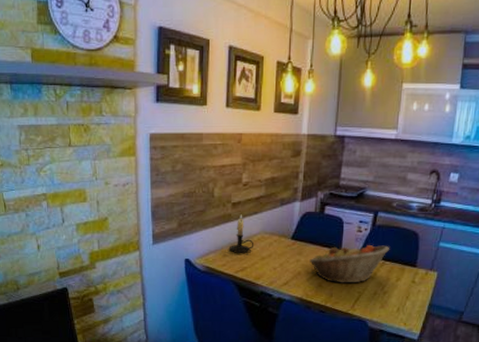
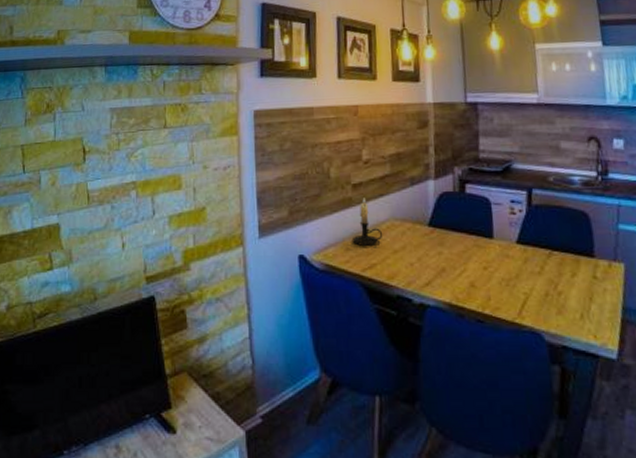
fruit basket: present [309,245,389,283] -> none [454,230,555,282]

